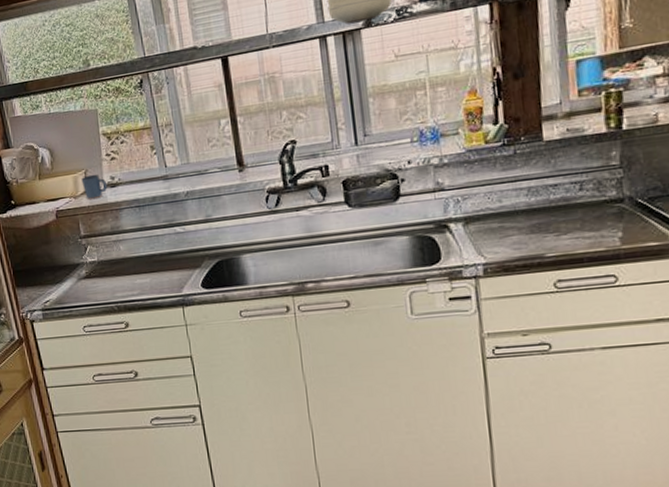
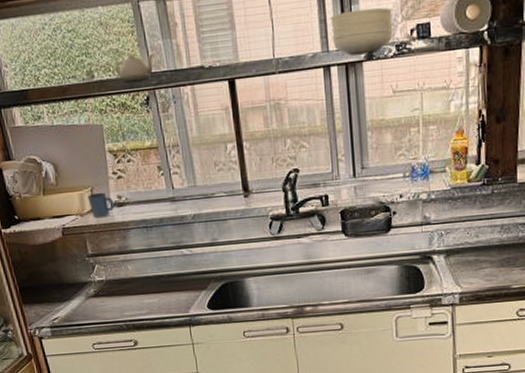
teapot: none [110,38,148,69] -> present [115,53,154,84]

